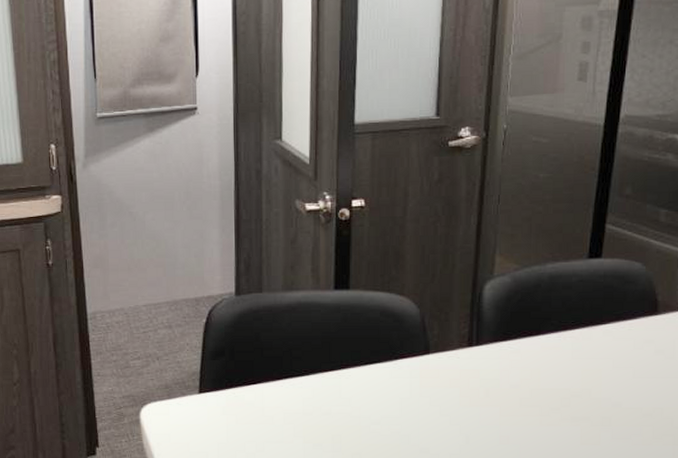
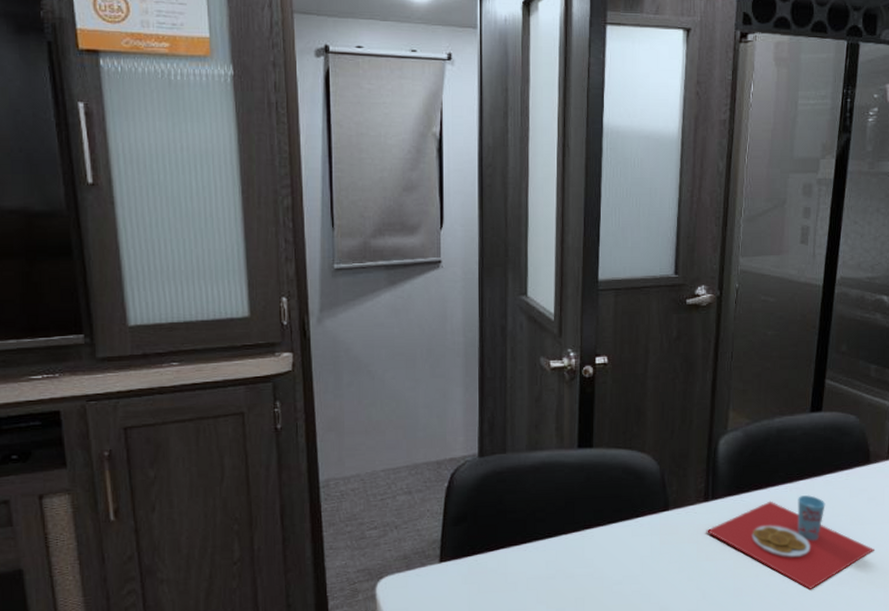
place setting: none [470,344,662,442] -> present [706,494,874,589]

